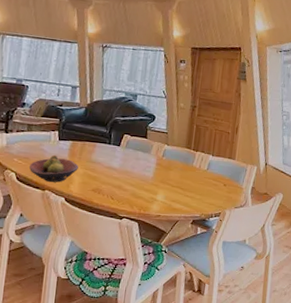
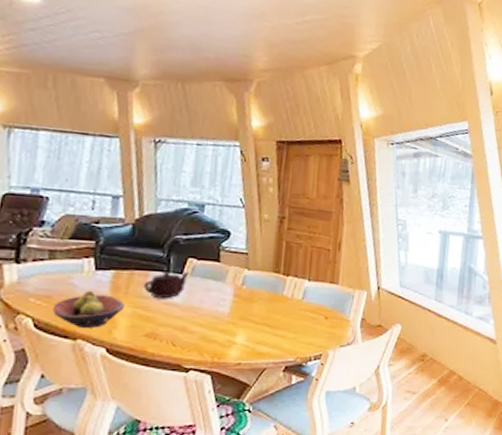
teapot: none [92,143,125,164] -> present [143,270,189,299]

